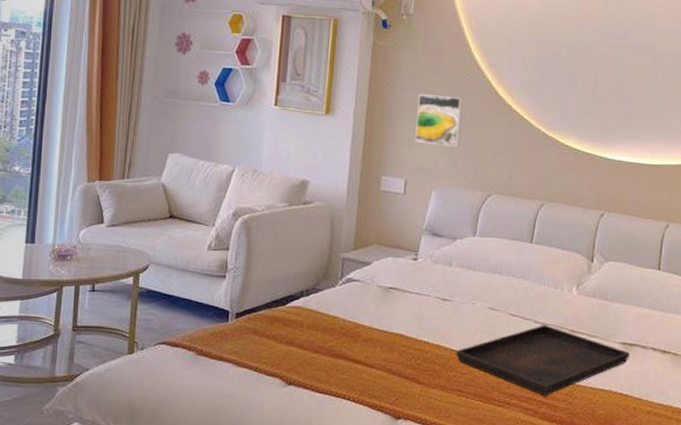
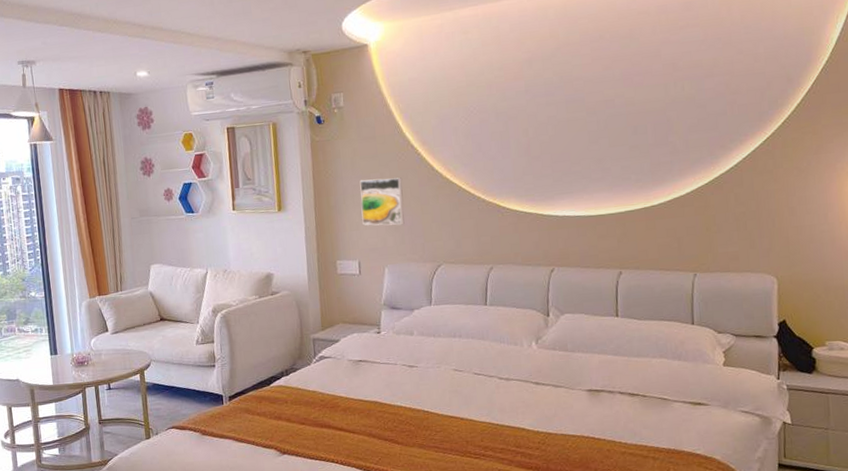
serving tray: present [456,325,630,395] -> none [428,380,597,445]

